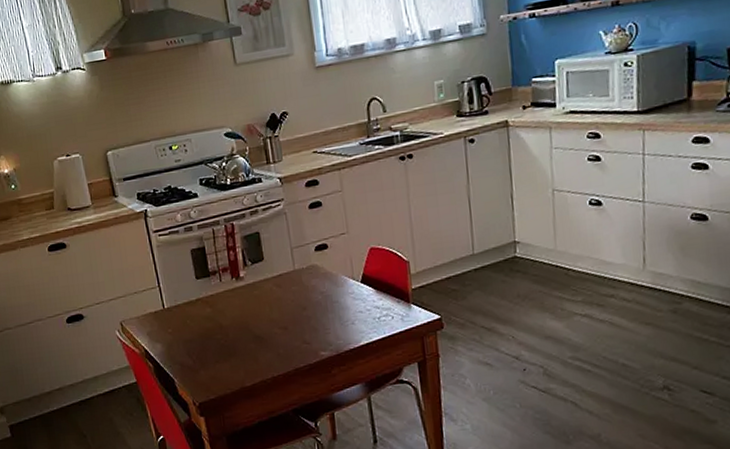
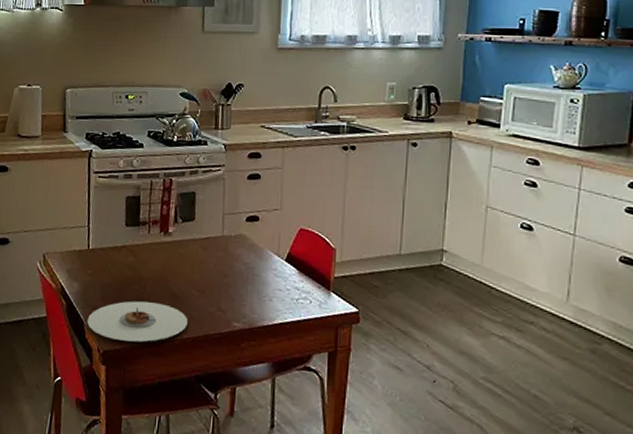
plate: none [177,347,276,391] -> present [86,301,188,343]

